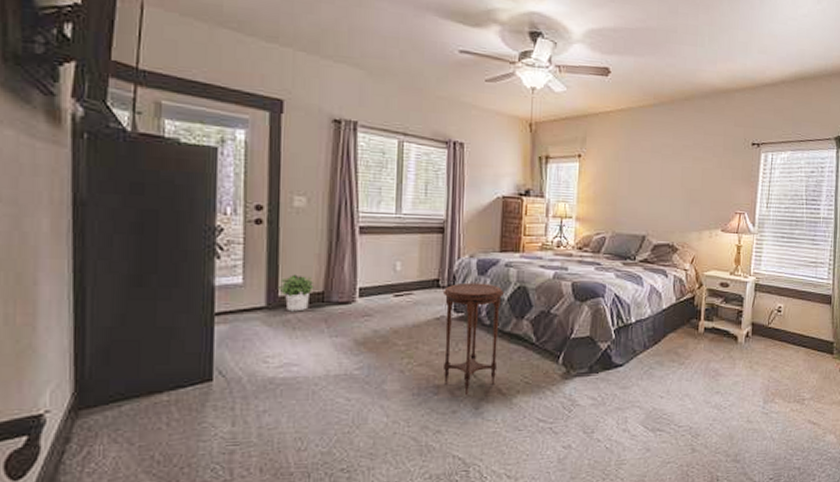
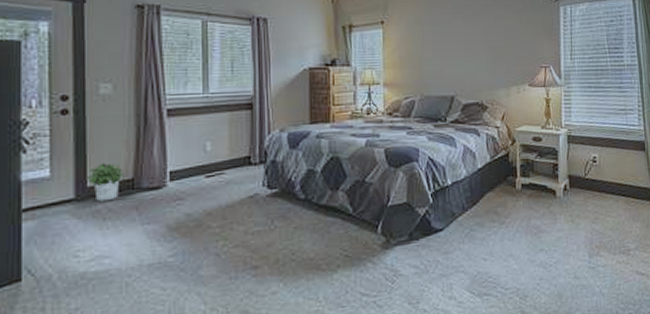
side table: present [444,282,504,394] -> none [256,156,316,273]

